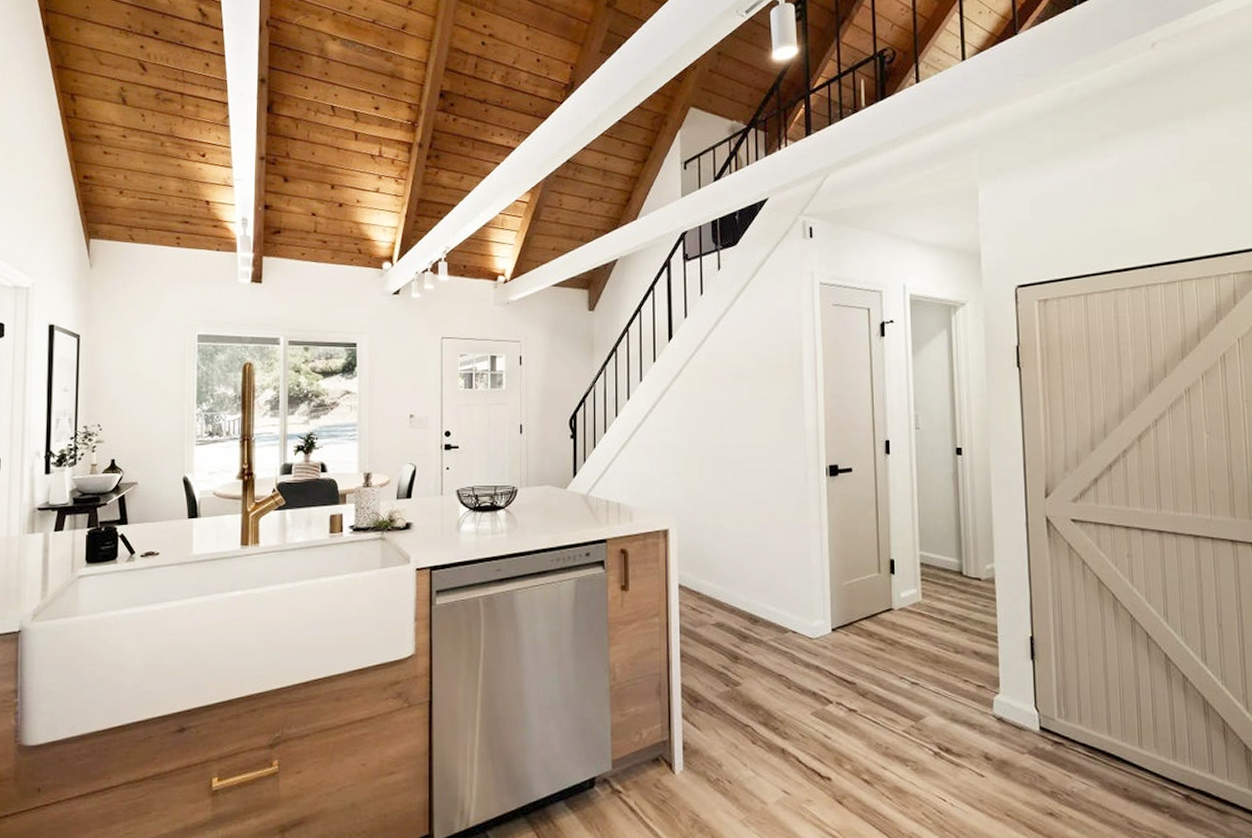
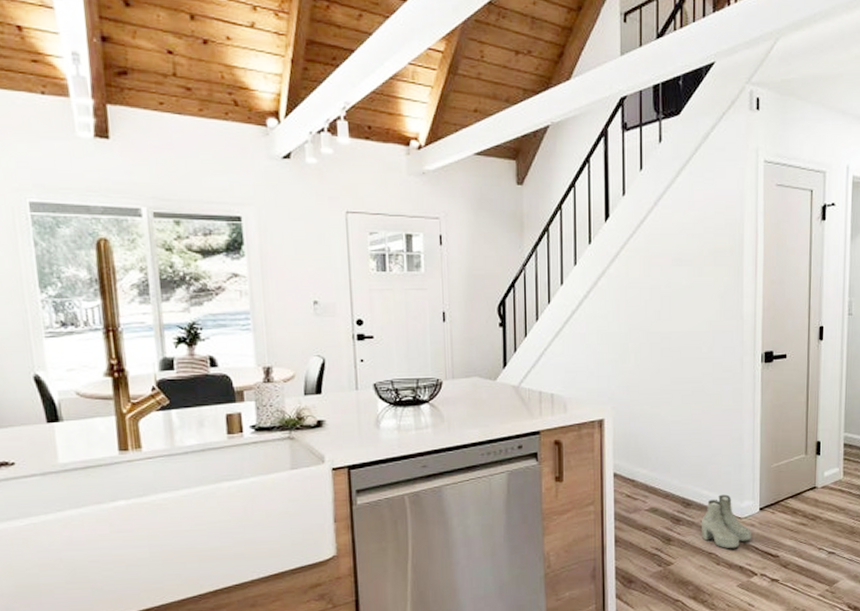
boots: none [769,612,824,672] -> present [701,494,751,549]

